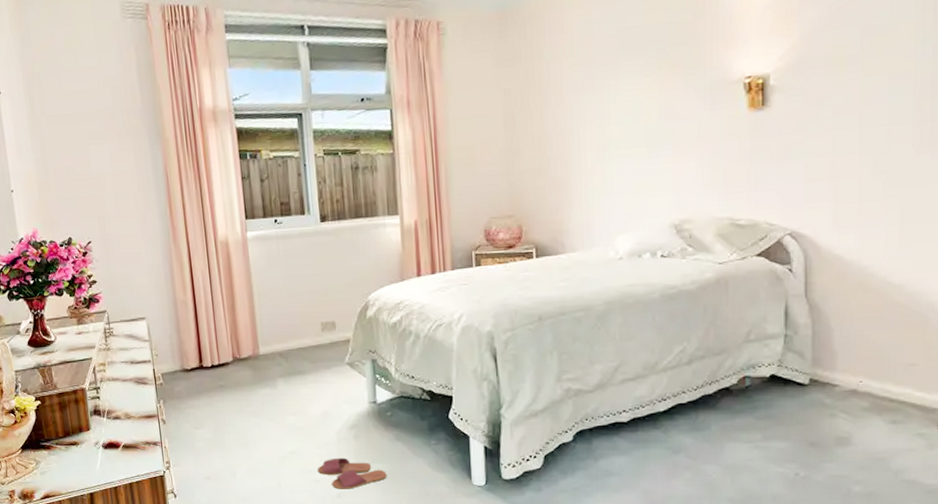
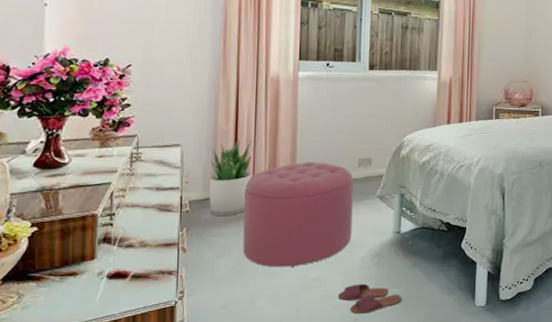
planter: none [175,309,216,388] -> present [209,140,252,217]
ottoman: none [210,328,324,439] -> present [243,162,354,267]

